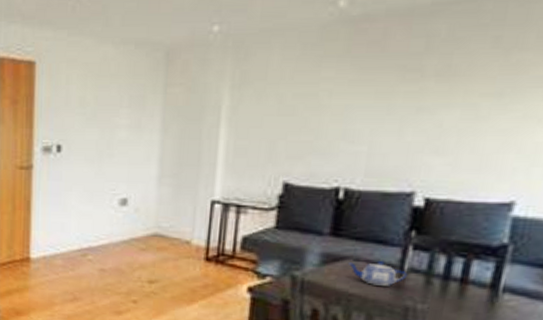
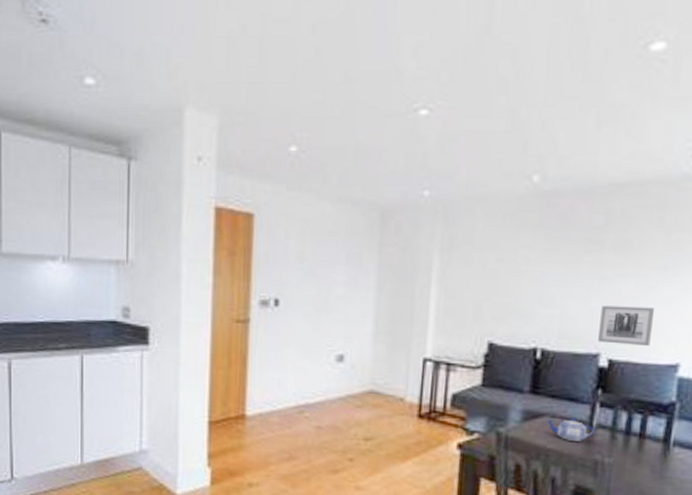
wall art: none [413,139,486,182] -> present [598,305,655,346]

